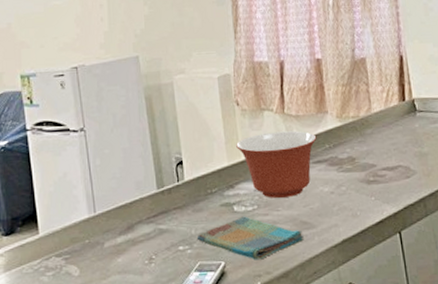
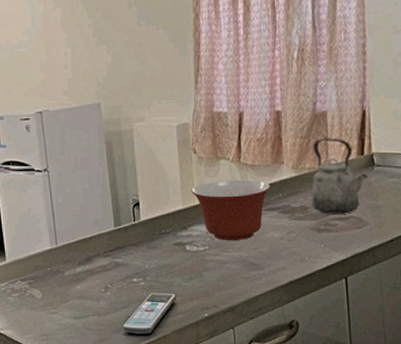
dish towel: present [196,216,304,260] -> none [150,255,252,295]
kettle: none [355,84,412,165] -> present [311,138,369,214]

